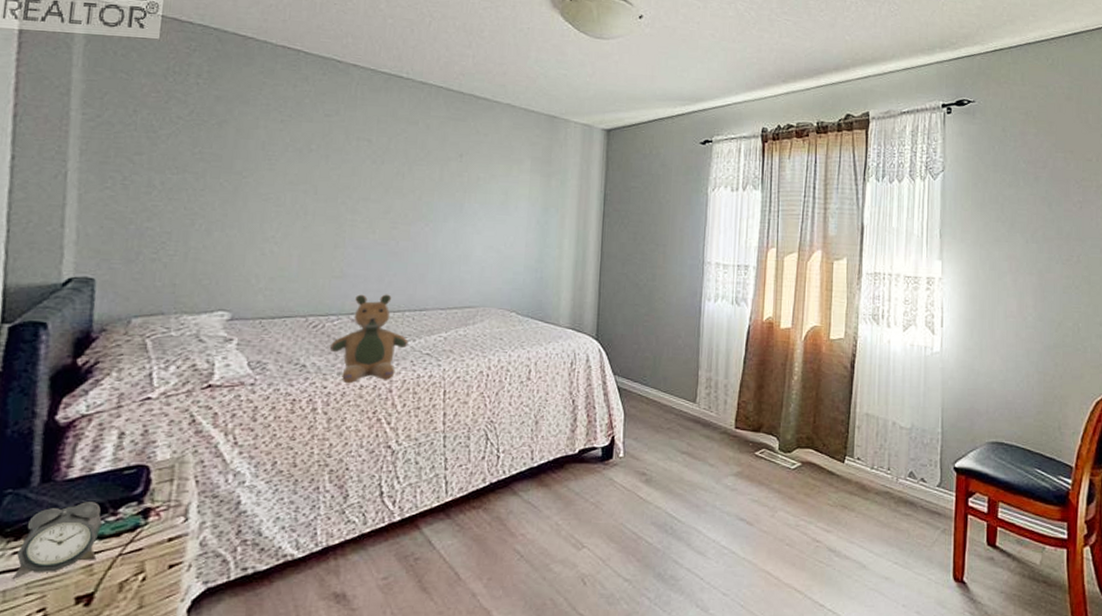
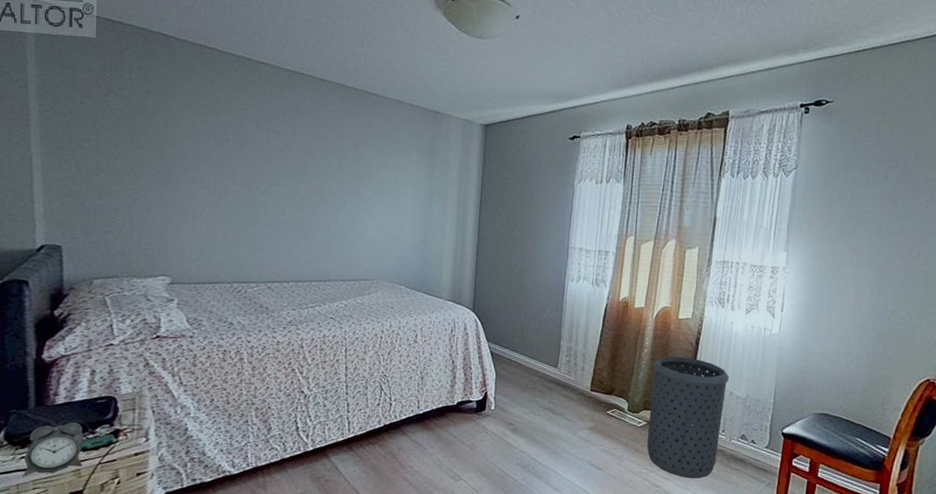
teddy bear: present [329,294,409,384] -> none [251,266,315,340]
laundry basket: none [803,383,891,528] -> present [647,356,730,479]

